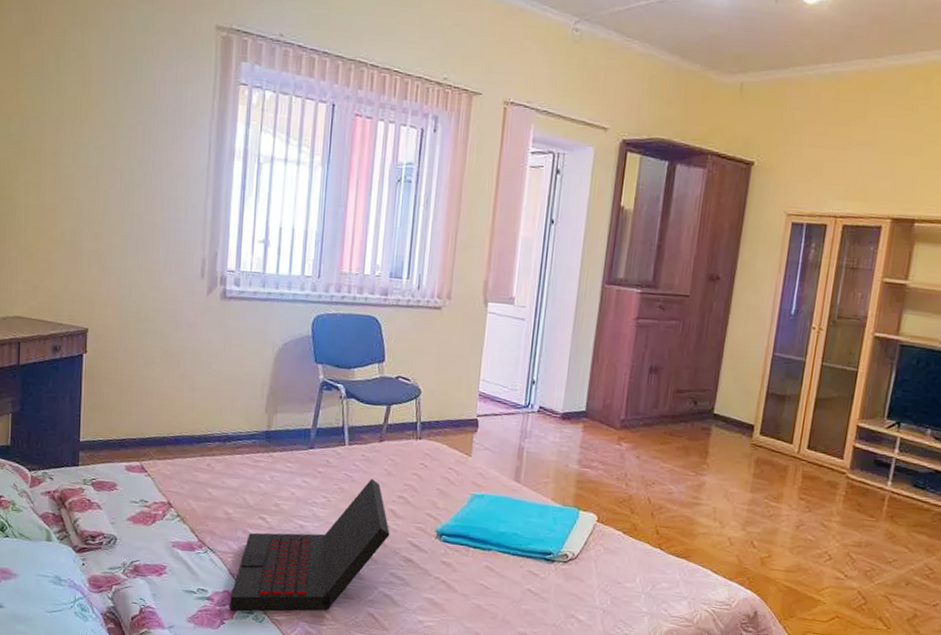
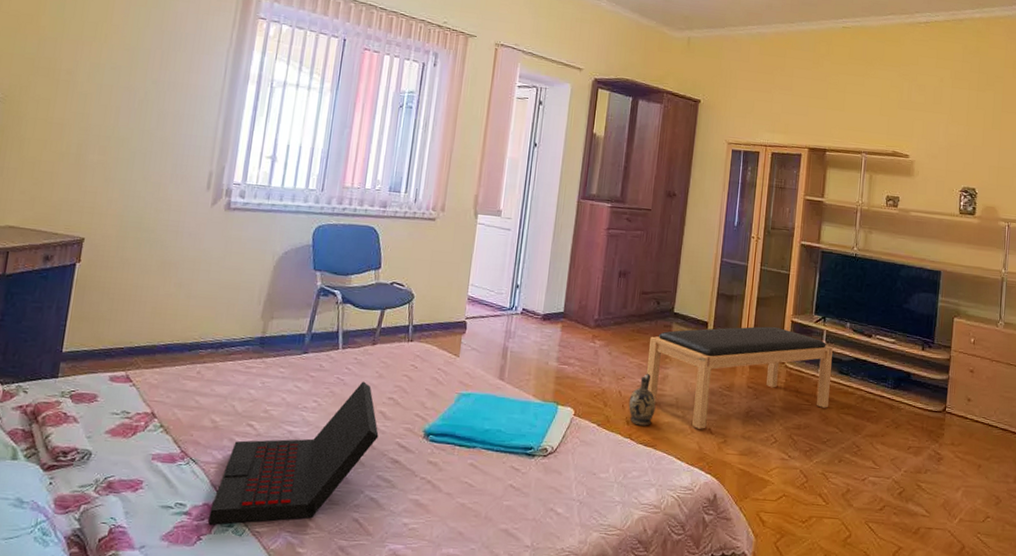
ceramic jug: none [658,479,690,536] -> present [628,373,656,426]
bench: none [679,431,907,542] -> present [646,326,833,429]

